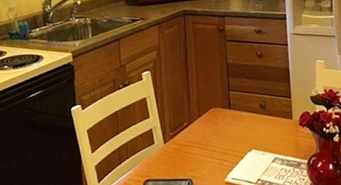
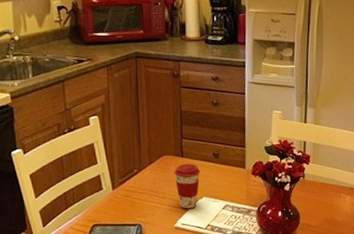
coffee cup: none [222,115,248,163] -> present [174,163,201,209]

